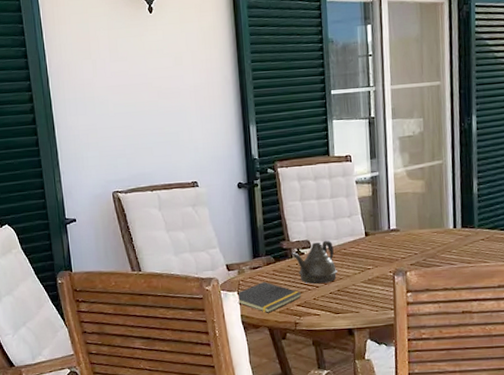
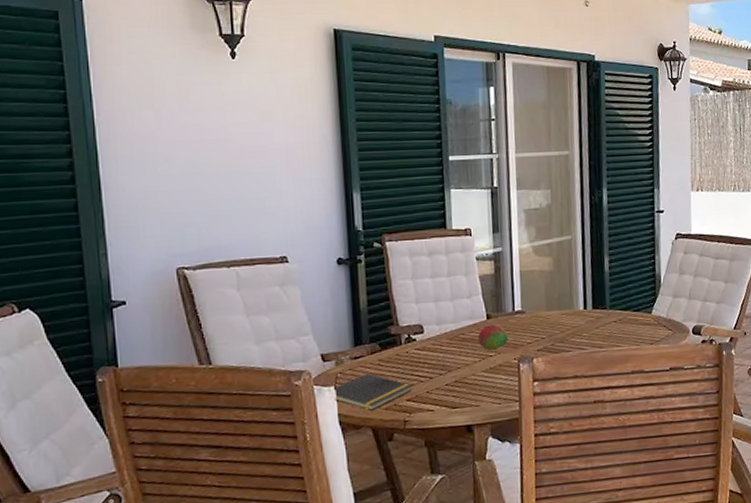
teapot: present [291,240,337,284] -> none [400,324,455,375]
fruit: none [358,240,384,265] -> present [478,324,508,351]

